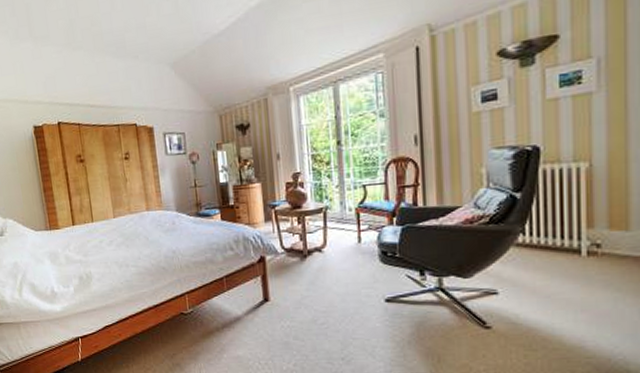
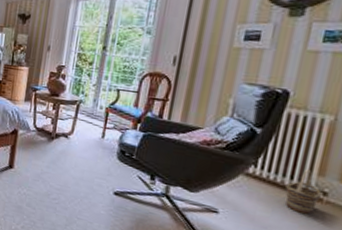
basket: none [559,224,595,272] -> present [285,168,321,215]

